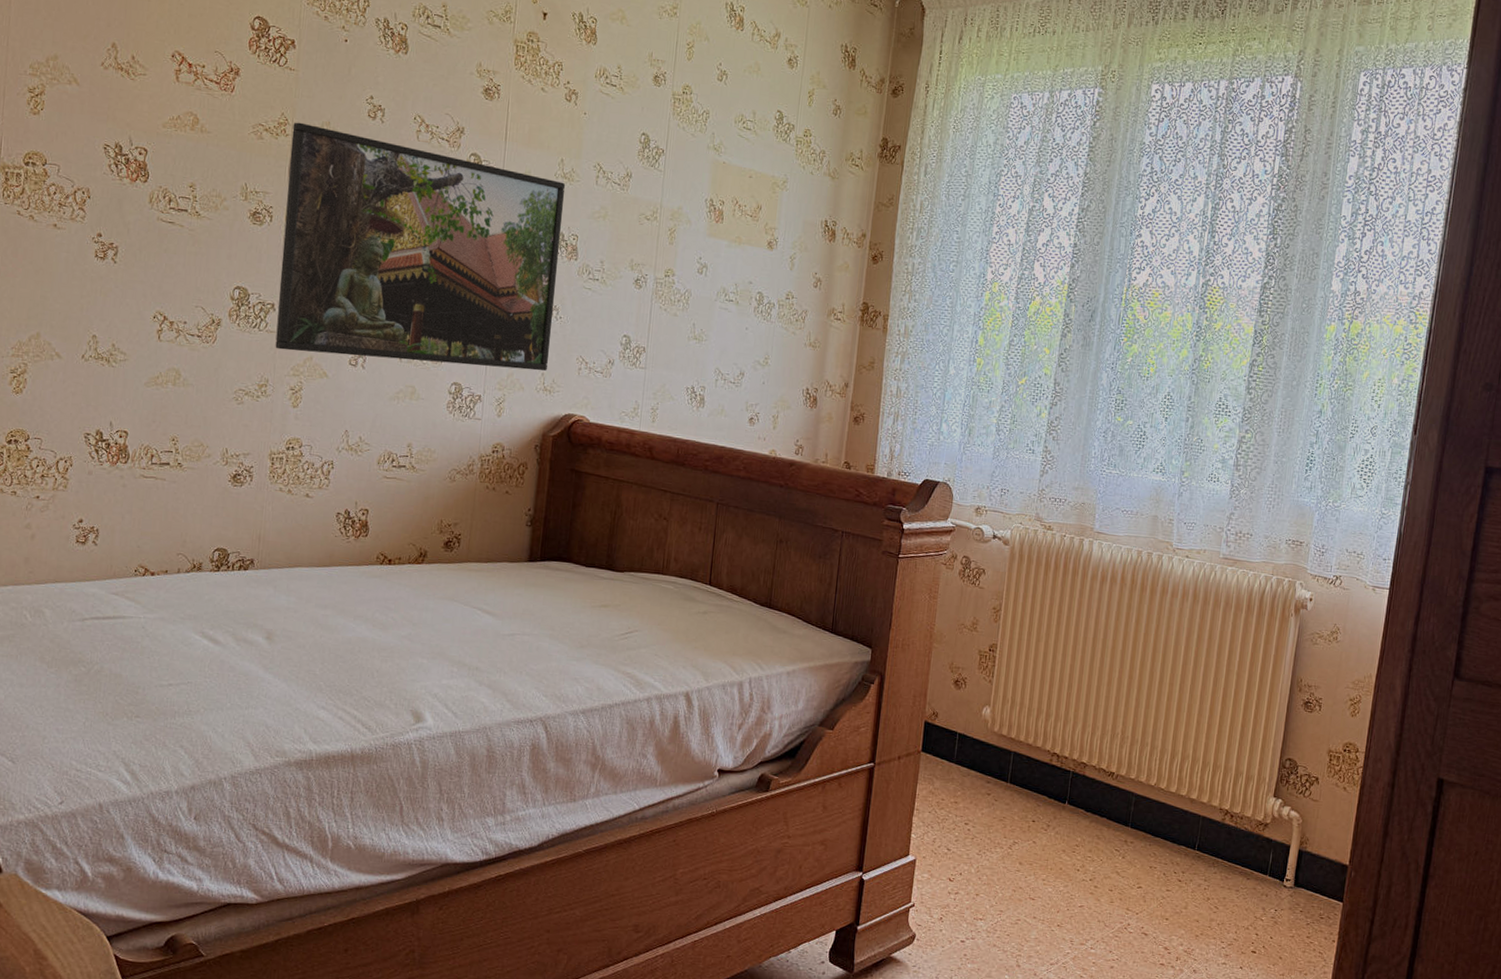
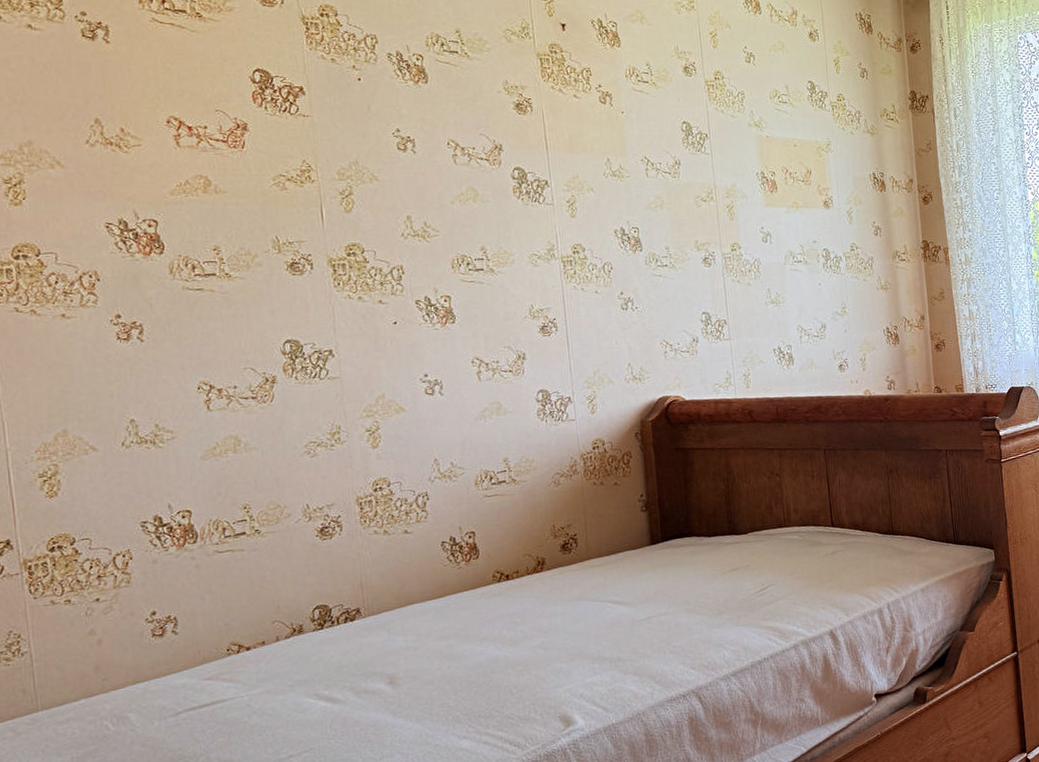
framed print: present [275,122,565,371] -> none [317,166,633,394]

